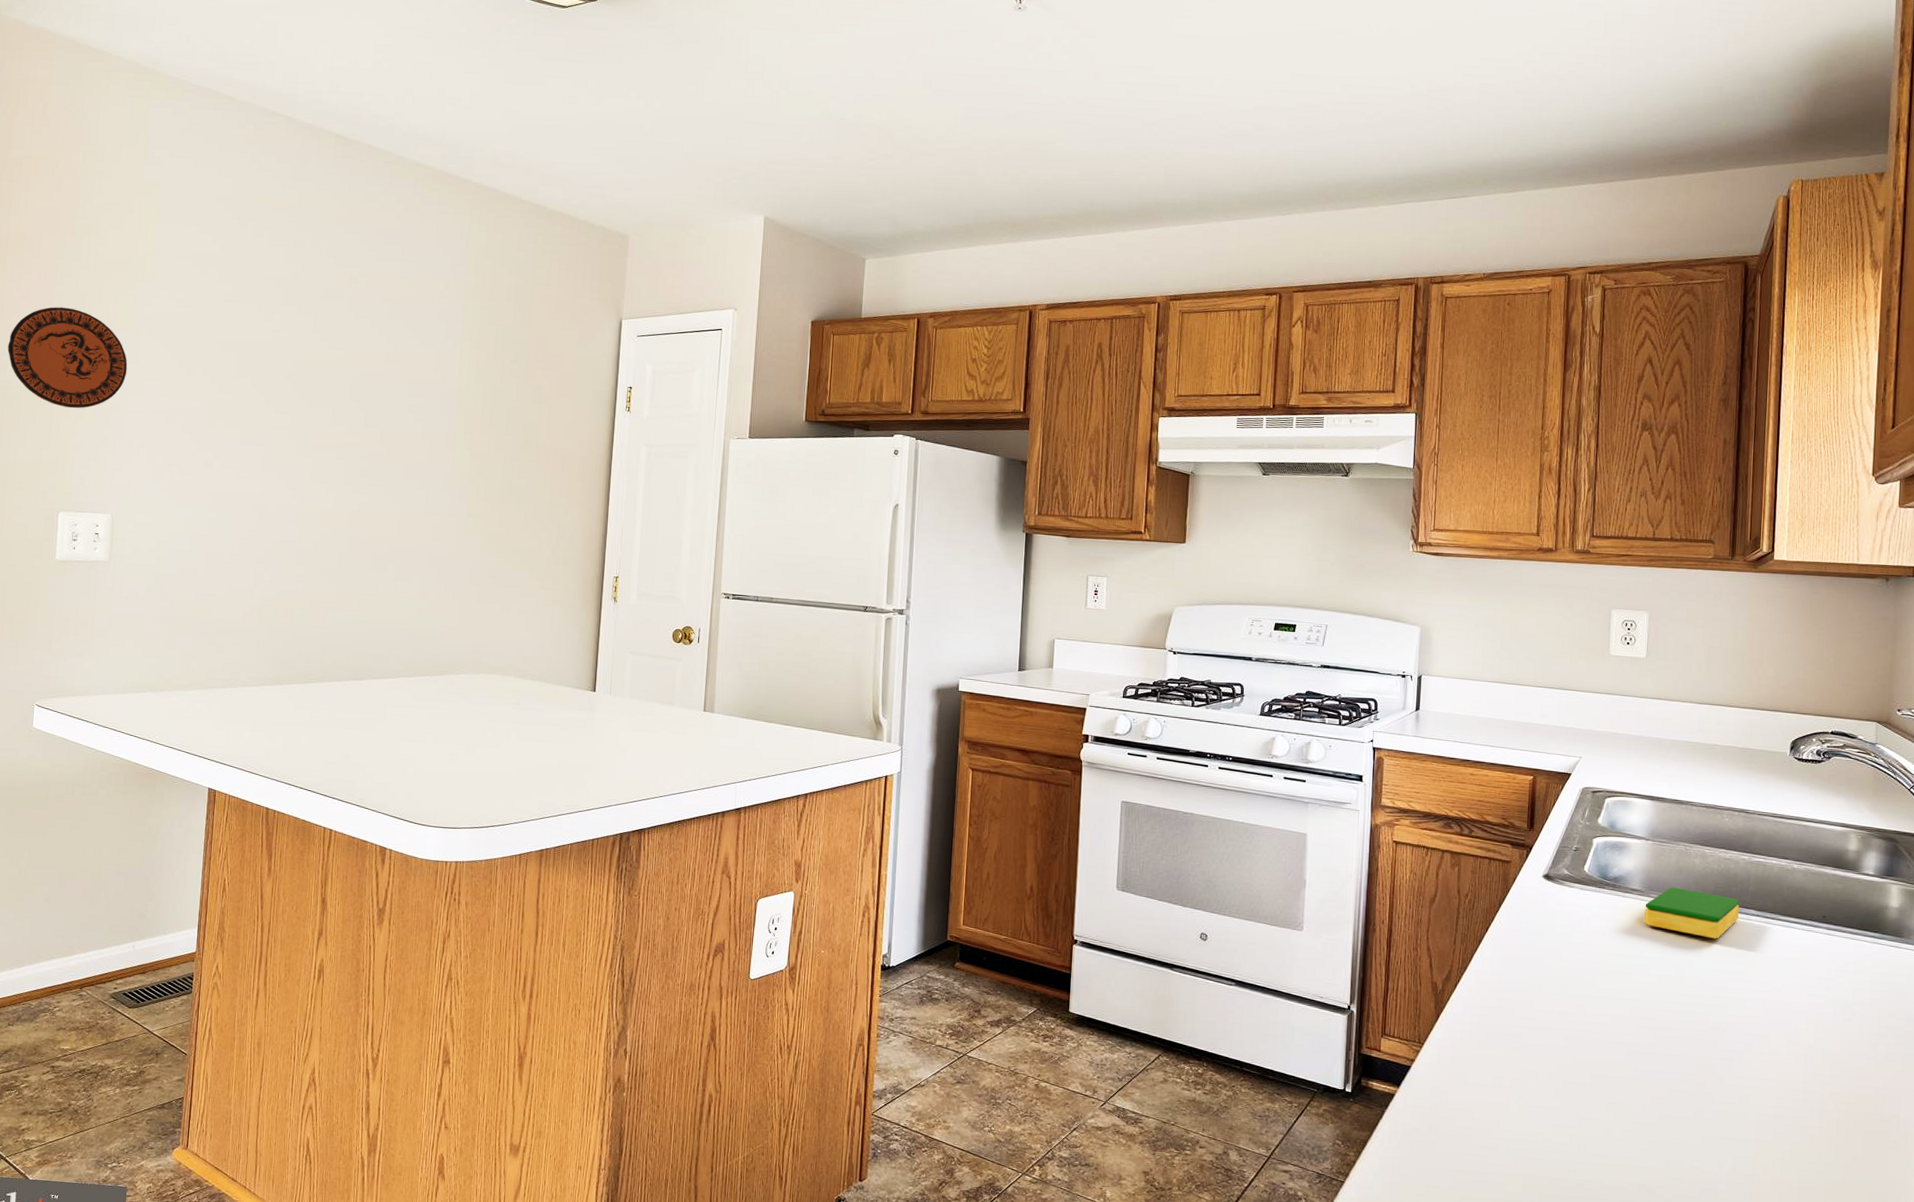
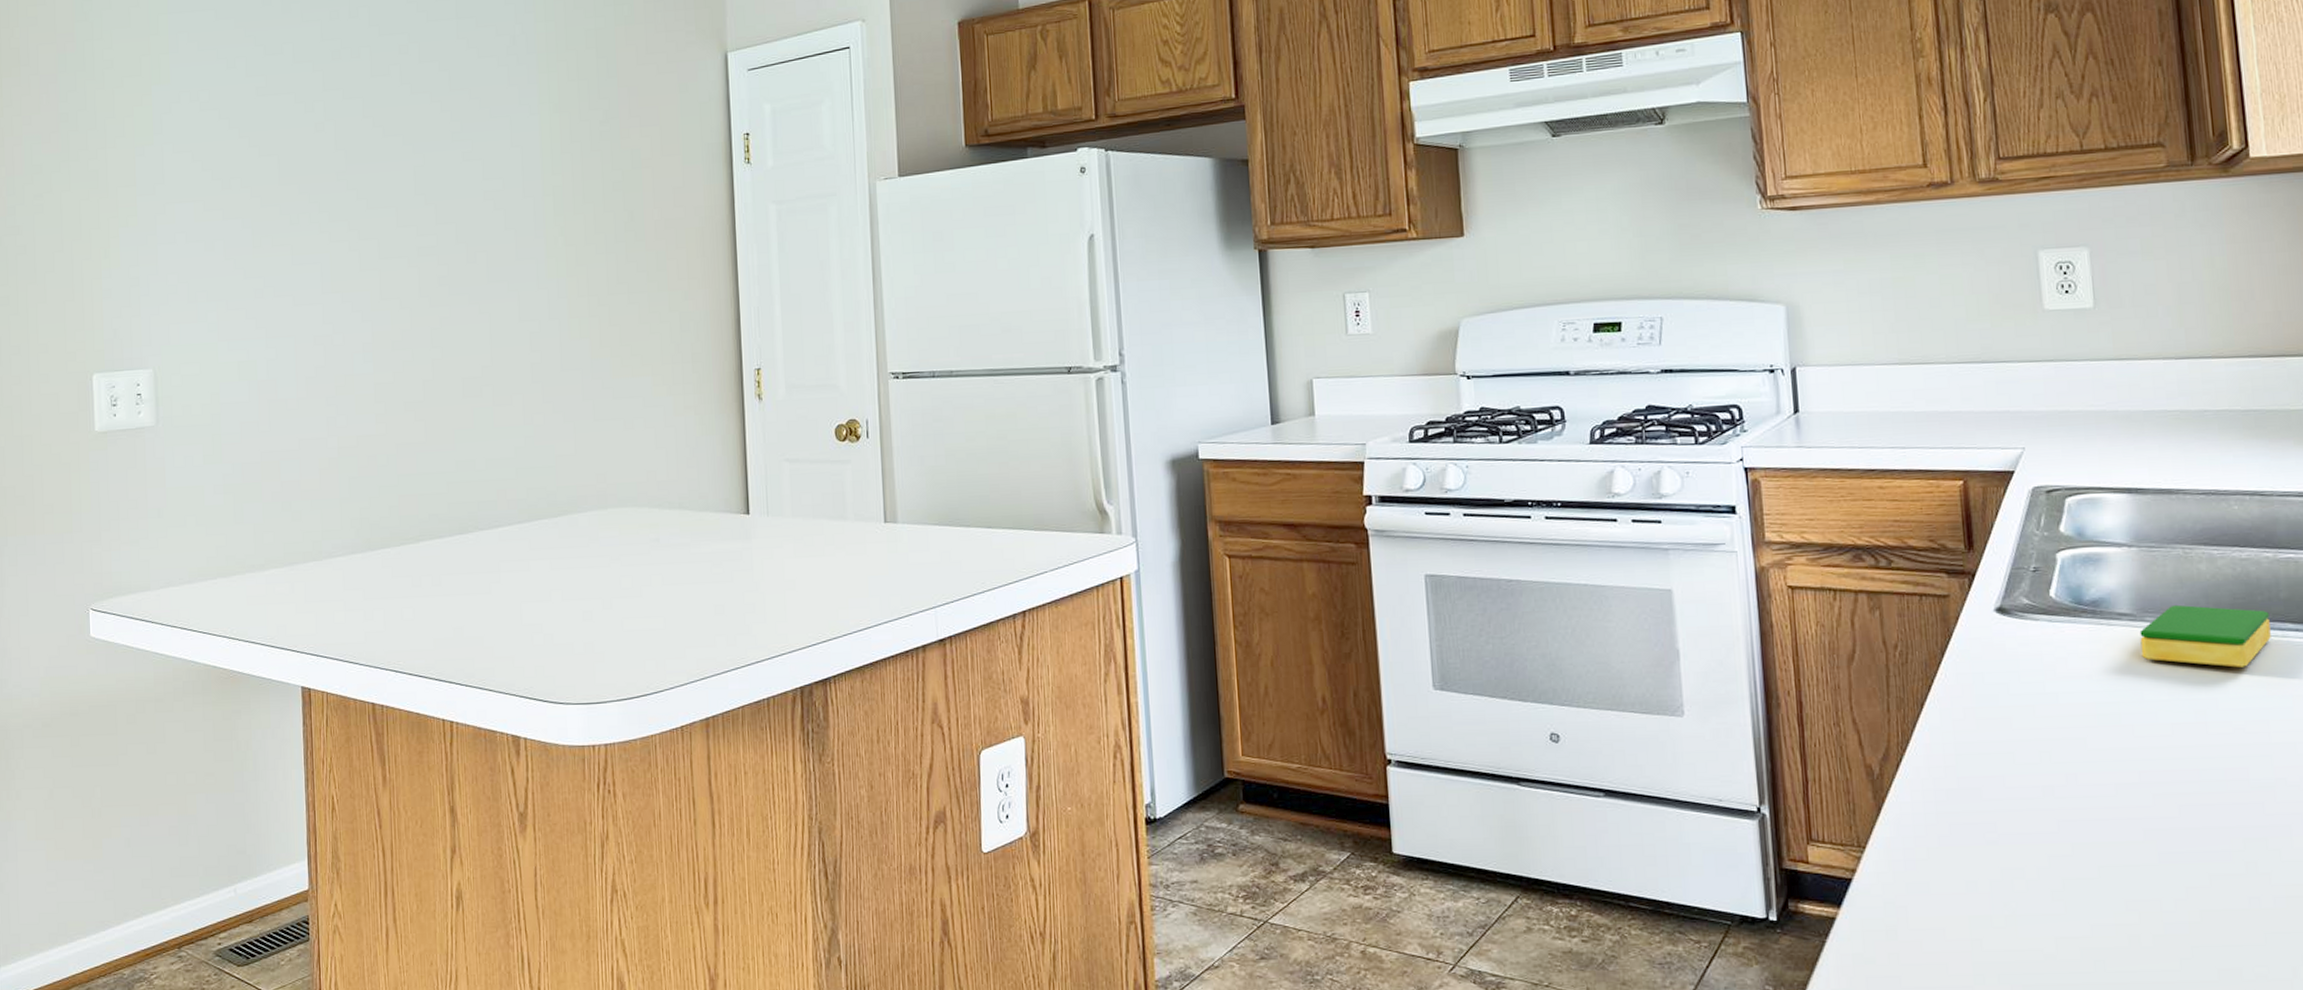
decorative plate: present [7,307,128,409] -> none [14,129,153,249]

